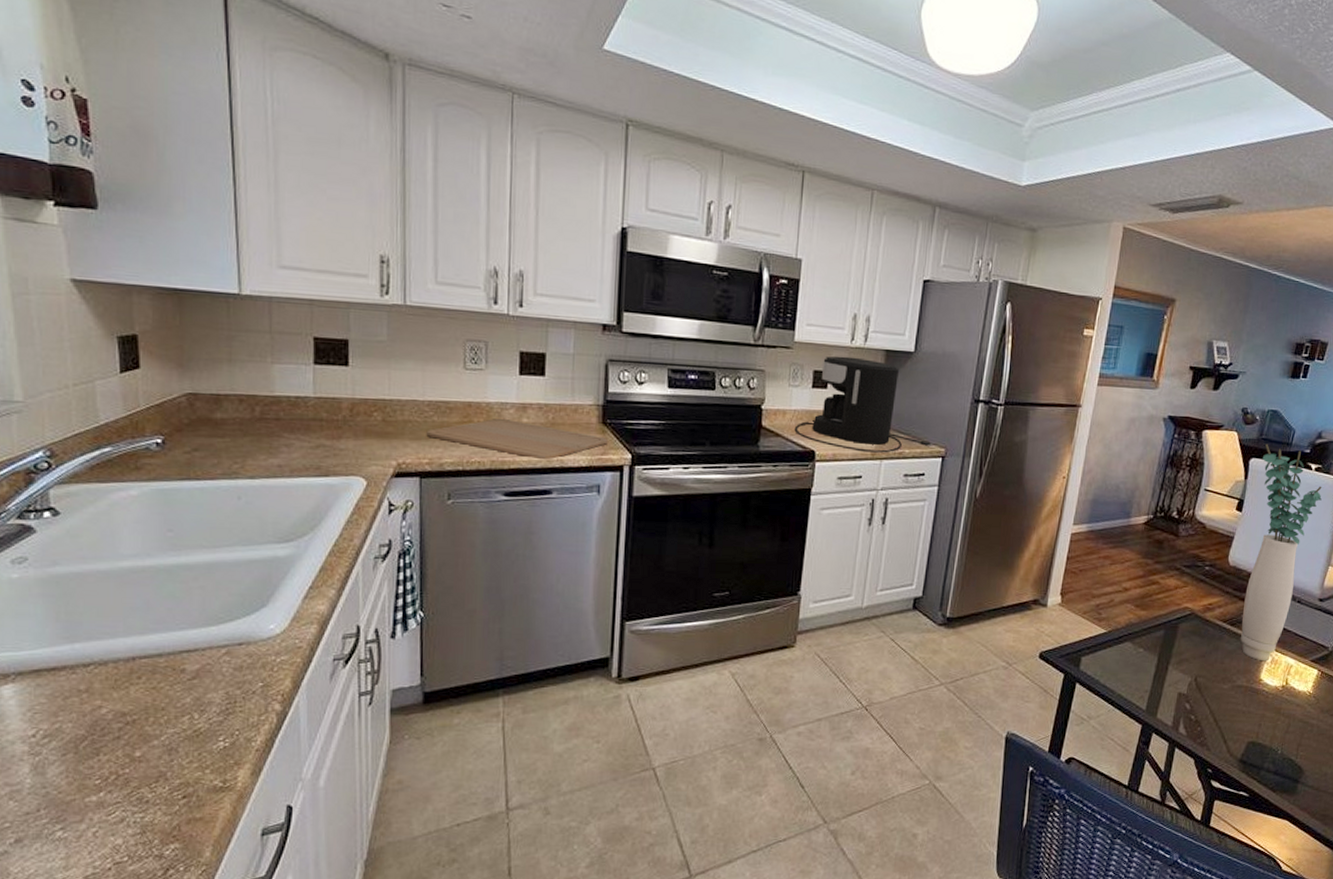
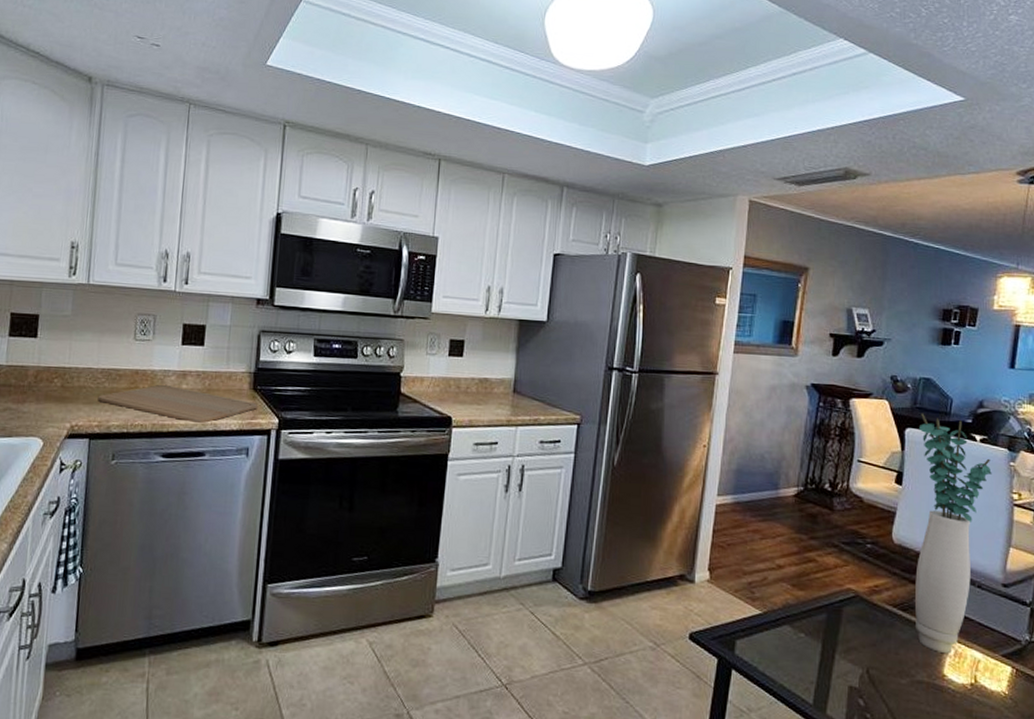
coffee maker: present [794,356,933,453] -> none [431,326,568,420]

